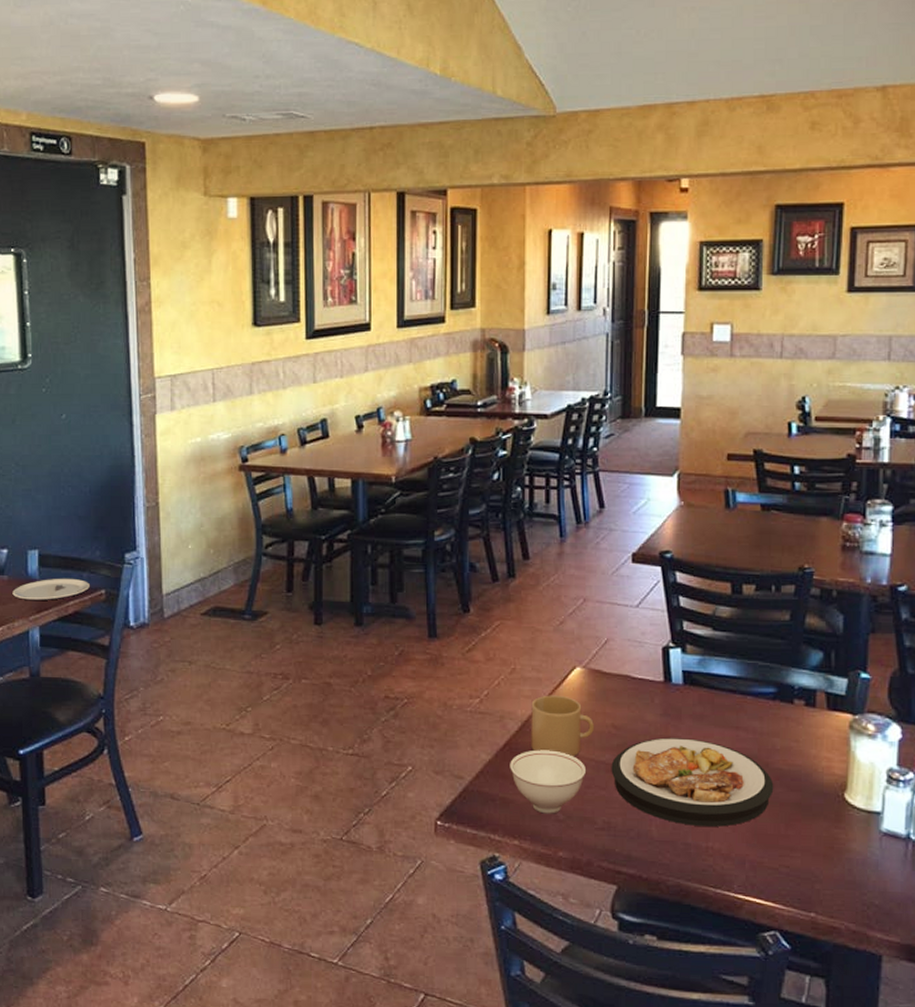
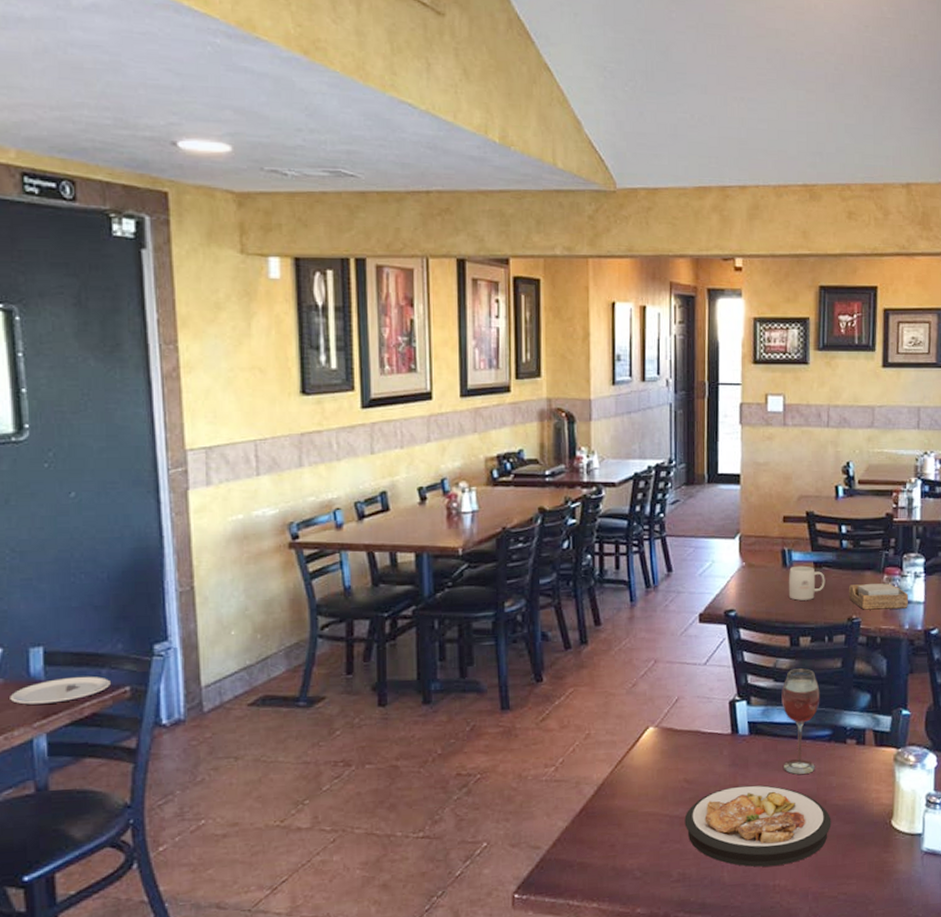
bowl: present [510,750,587,814] -> none [587,810,662,874]
mug: present [531,695,594,757] -> none [606,756,667,815]
wineglass: none [720,618,764,732] -> present [781,668,820,775]
mug: none [731,507,774,545] -> present [788,565,825,601]
napkin holder: none [800,531,872,560] -> present [848,583,909,610]

